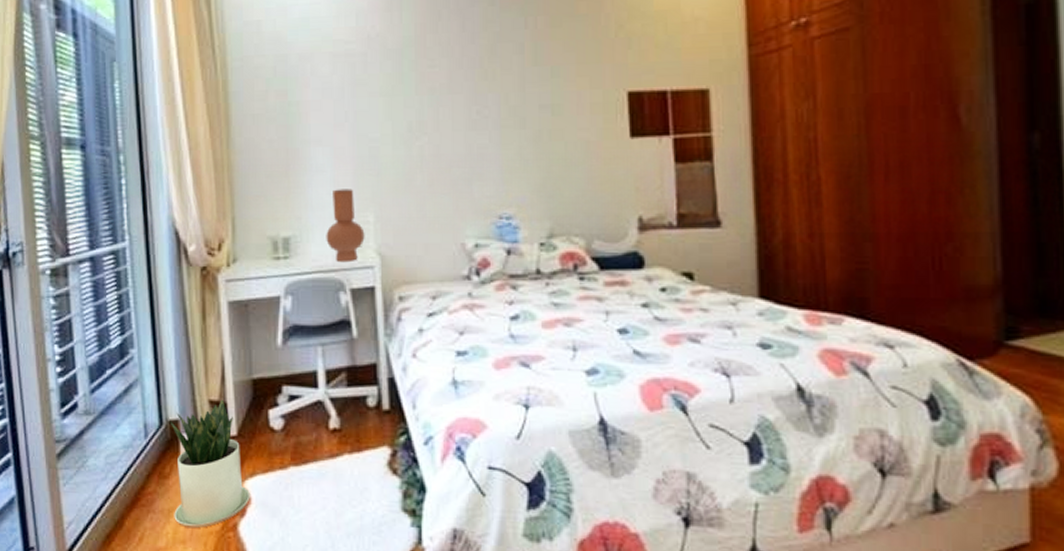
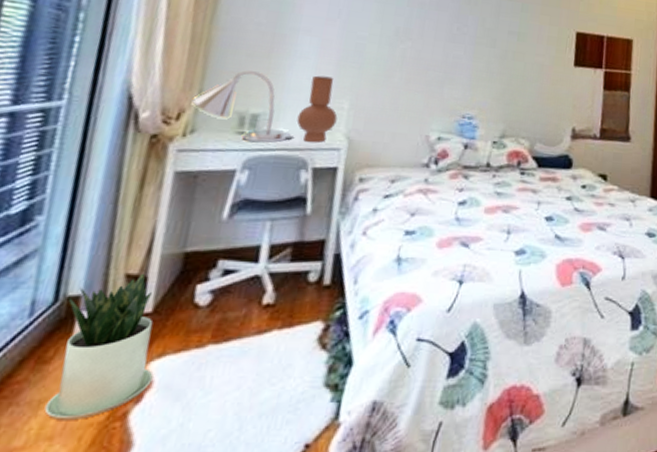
table lamp: none [228,193,326,267] -> present [192,70,294,144]

